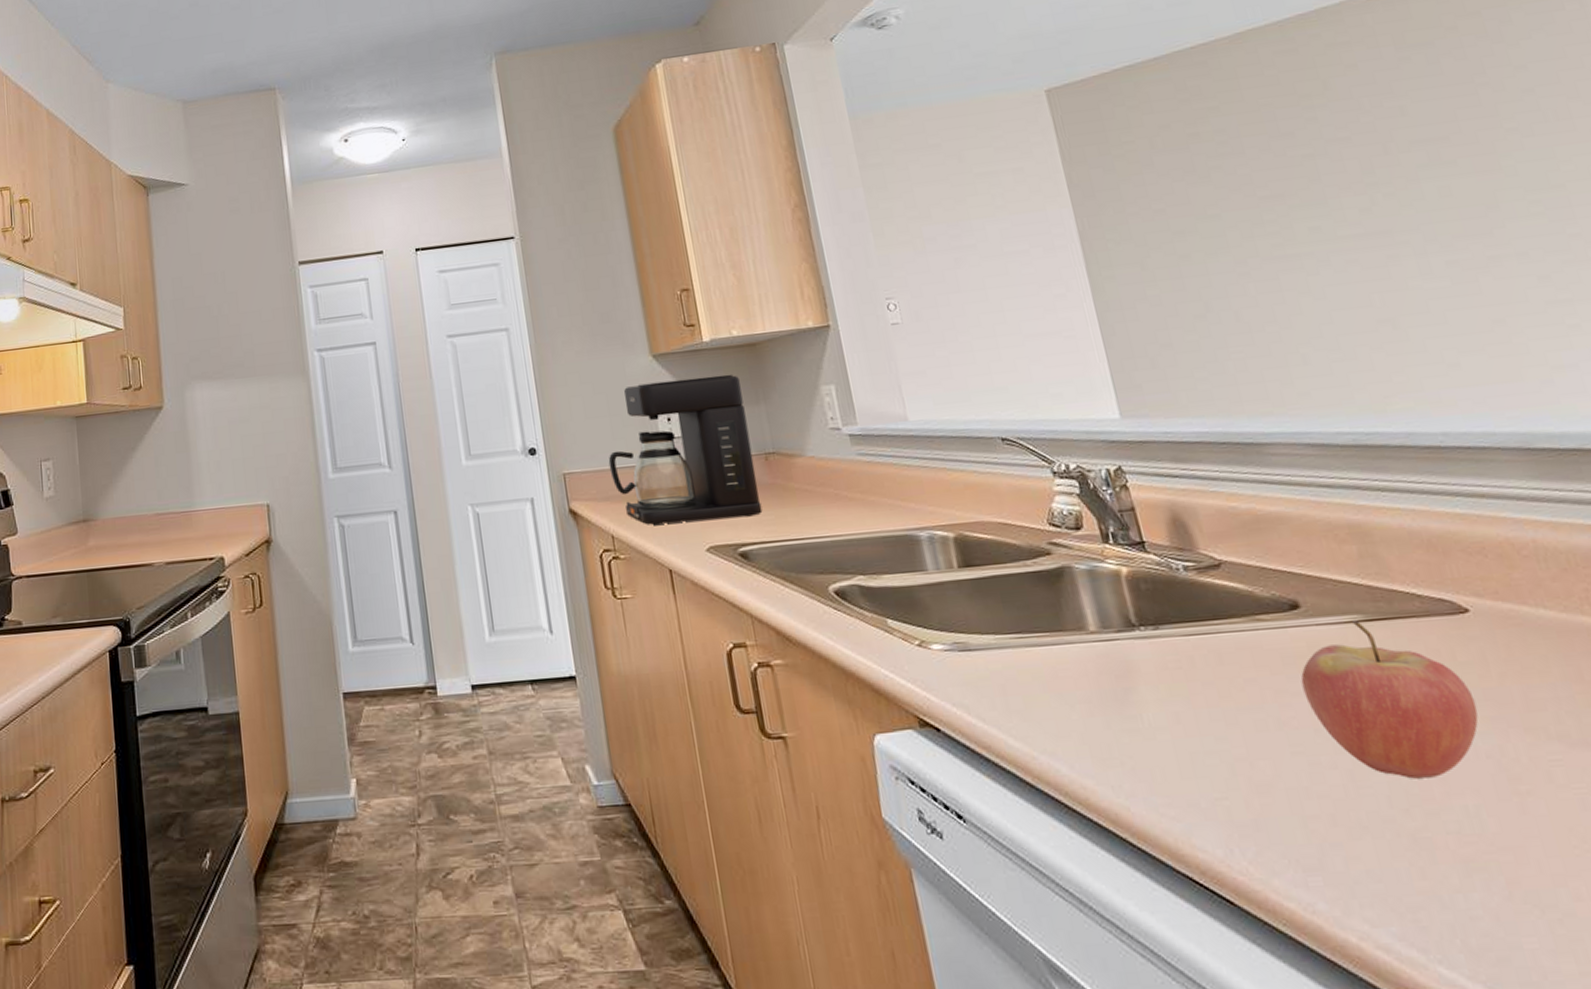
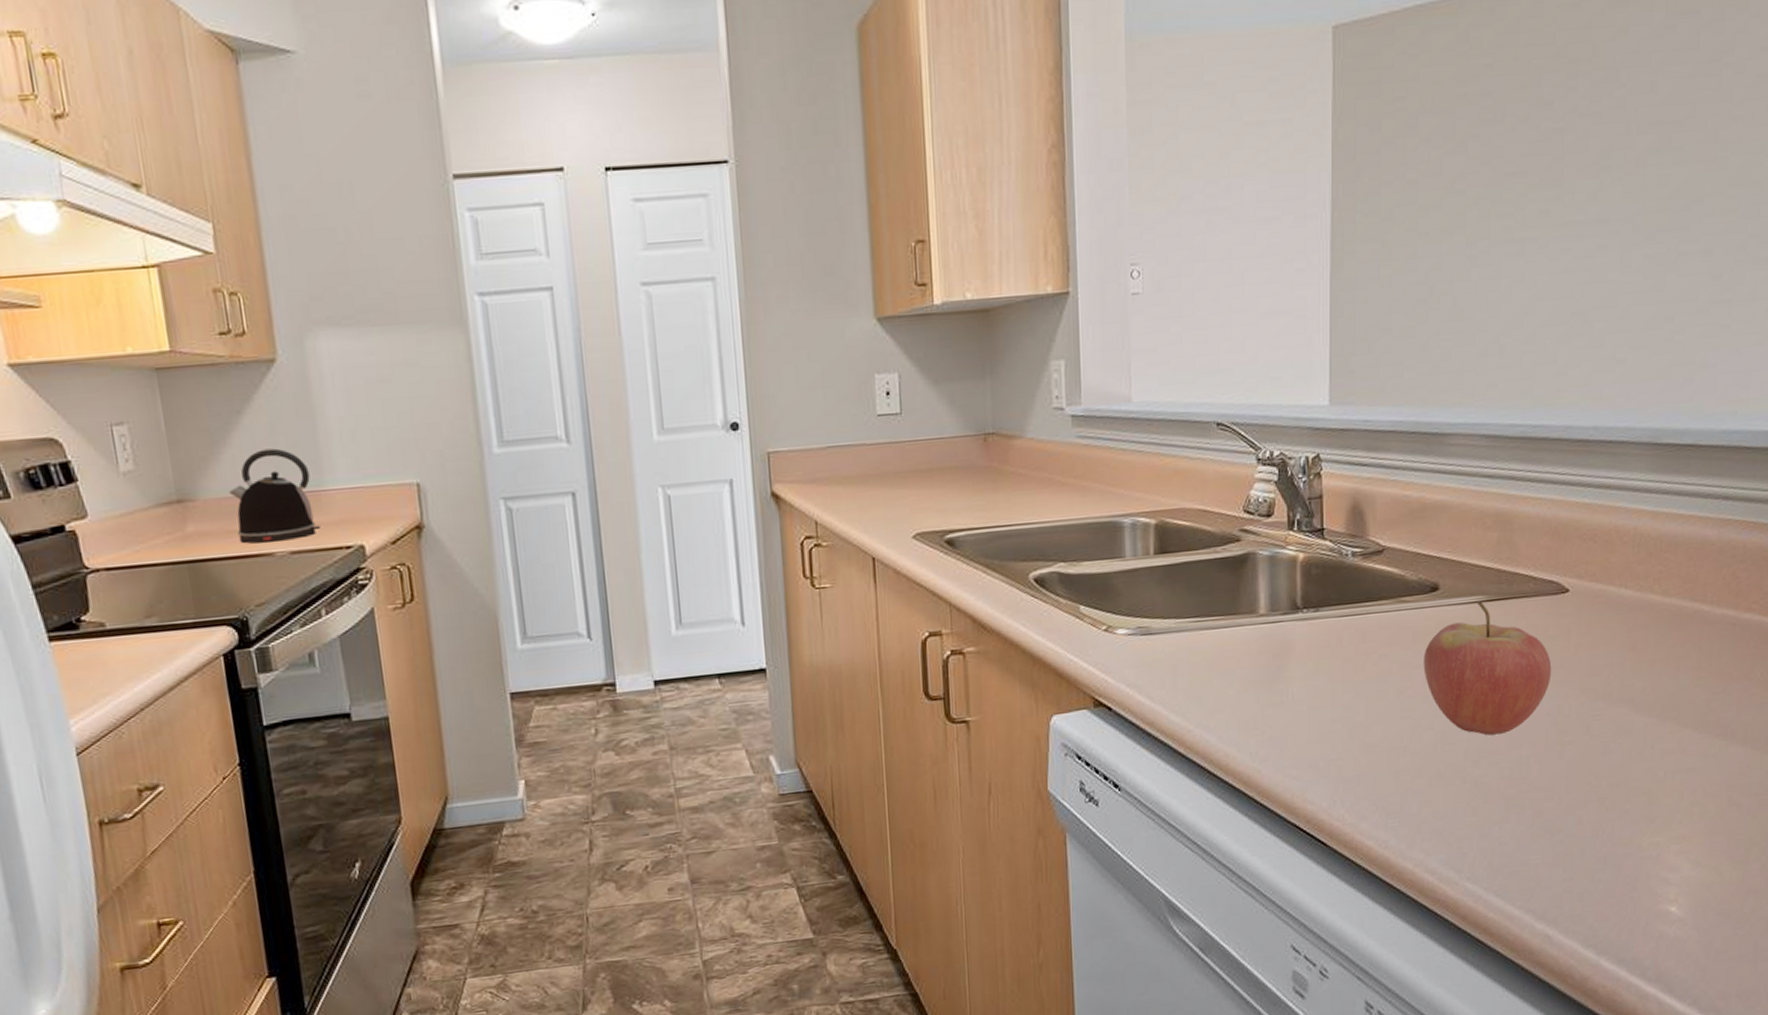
kettle: none [122,477,190,556] -> present [228,448,321,544]
coffee maker: present [608,374,763,525] -> none [818,343,974,510]

